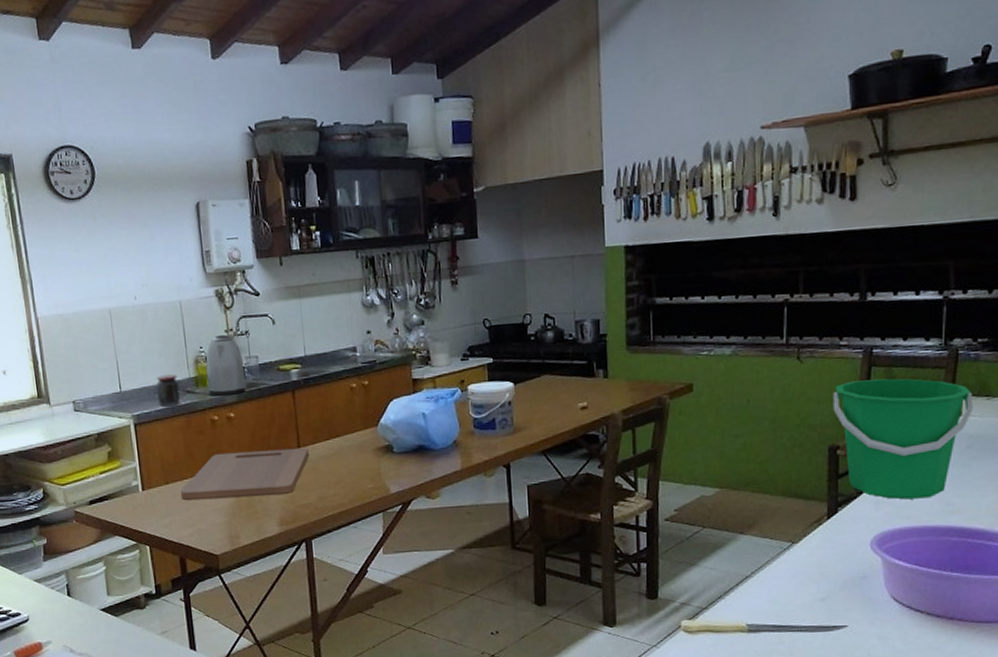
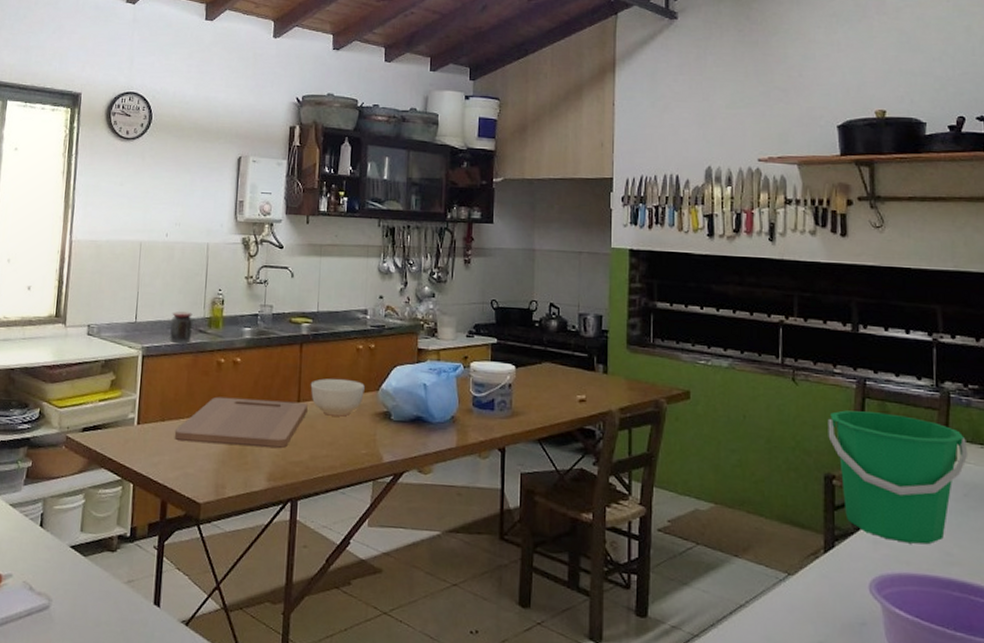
kettle: present [205,334,247,397] -> none [220,280,259,342]
bowl: none [308,418,364,457] -> present [310,378,365,417]

